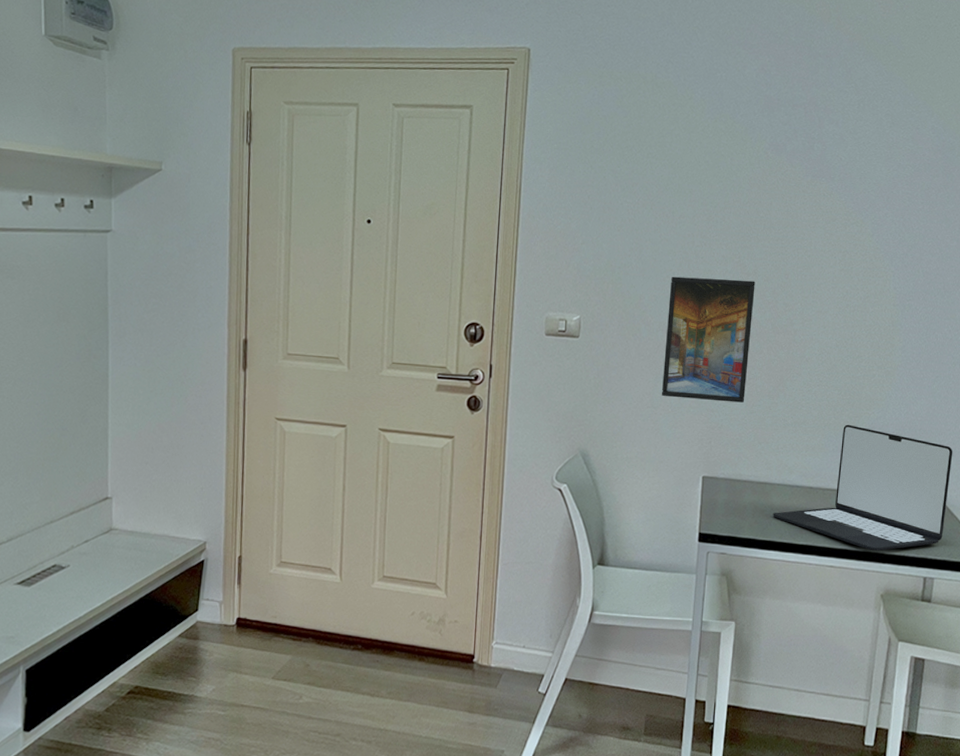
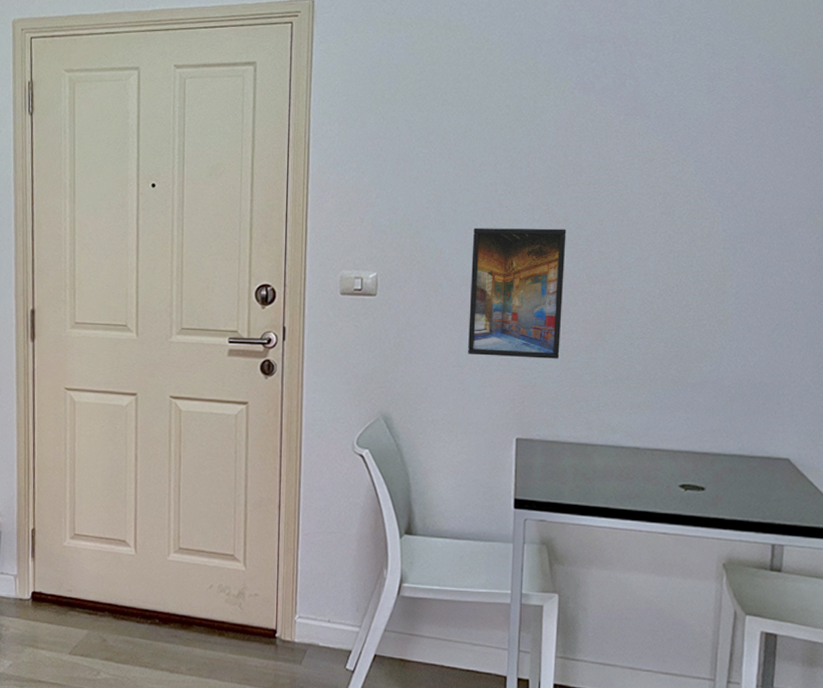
laptop: present [773,424,953,551] -> none [596,379,800,516]

